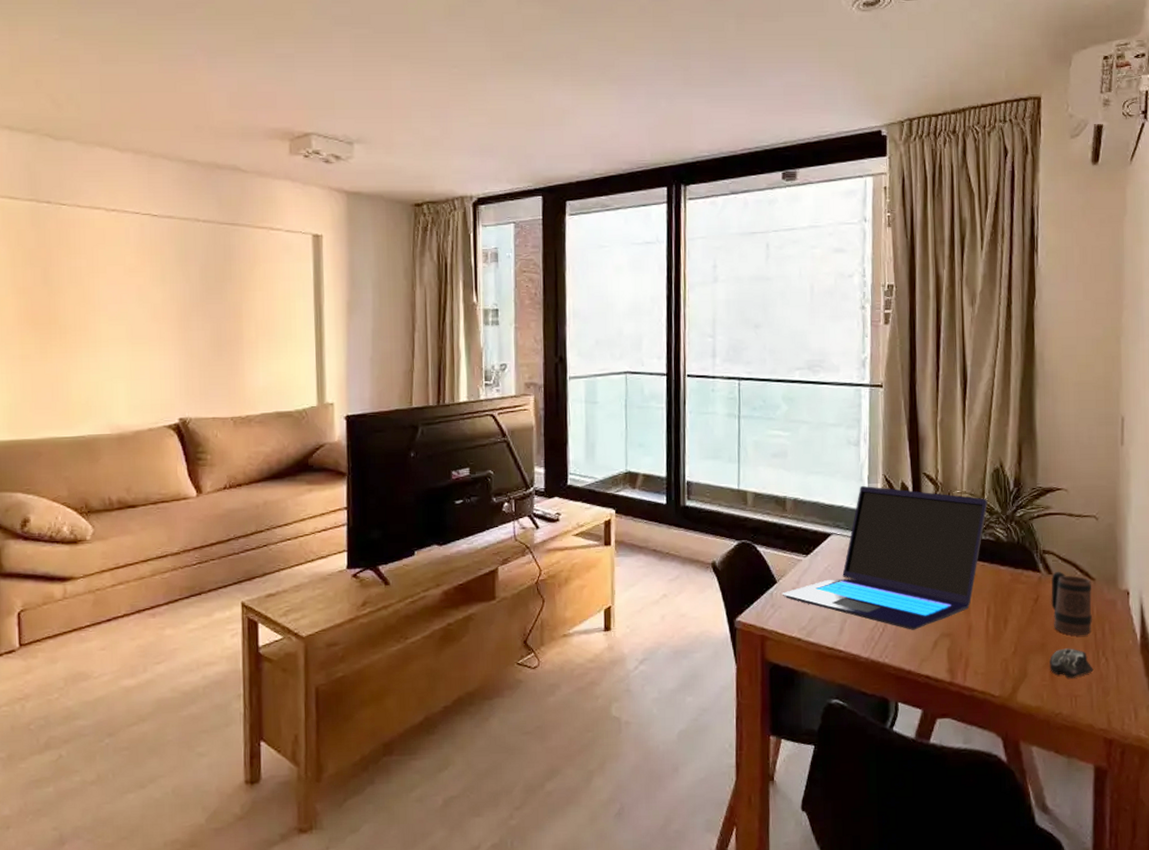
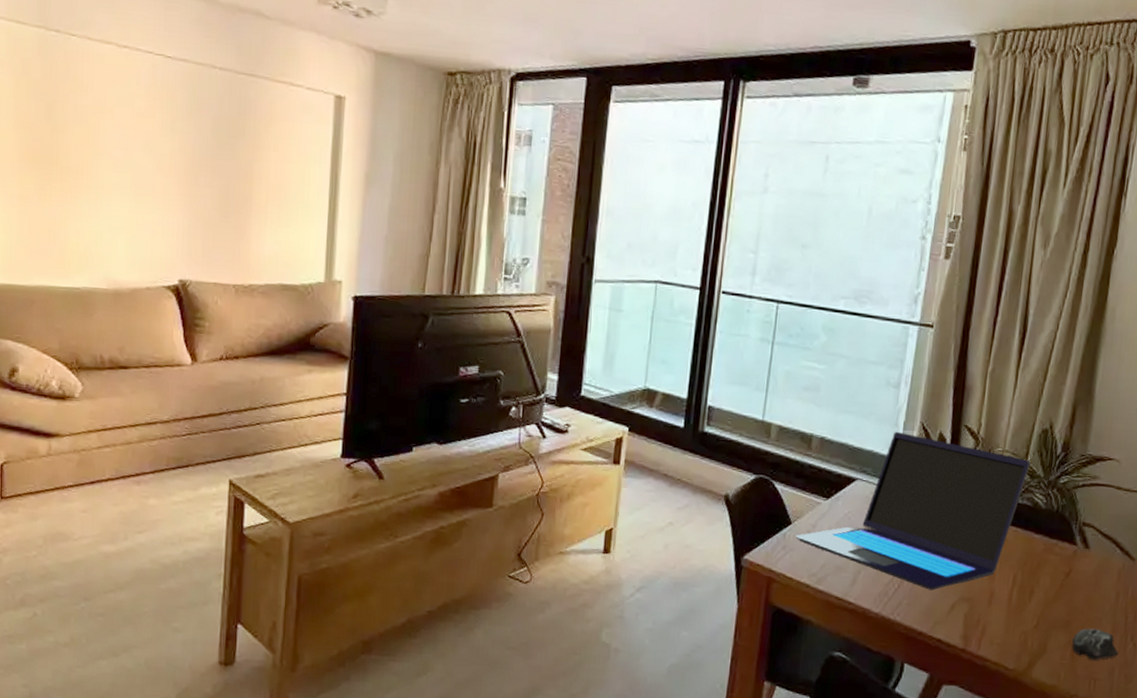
mug: present [1050,572,1092,636] -> none [1083,547,1130,618]

